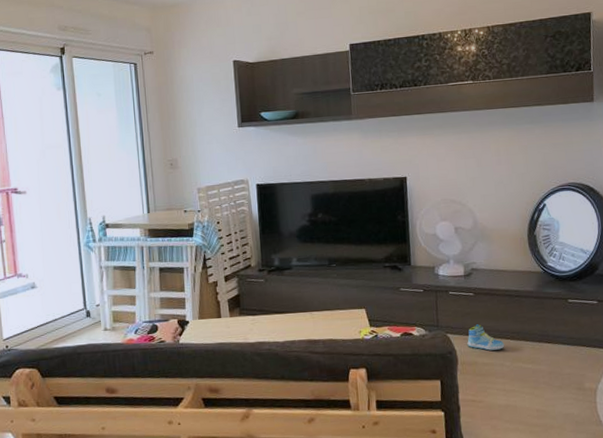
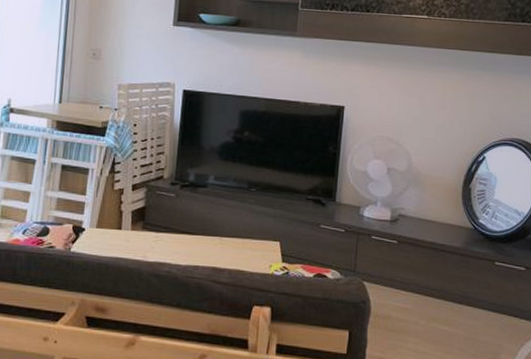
sneaker: present [467,324,505,351] -> none [383,275,423,306]

